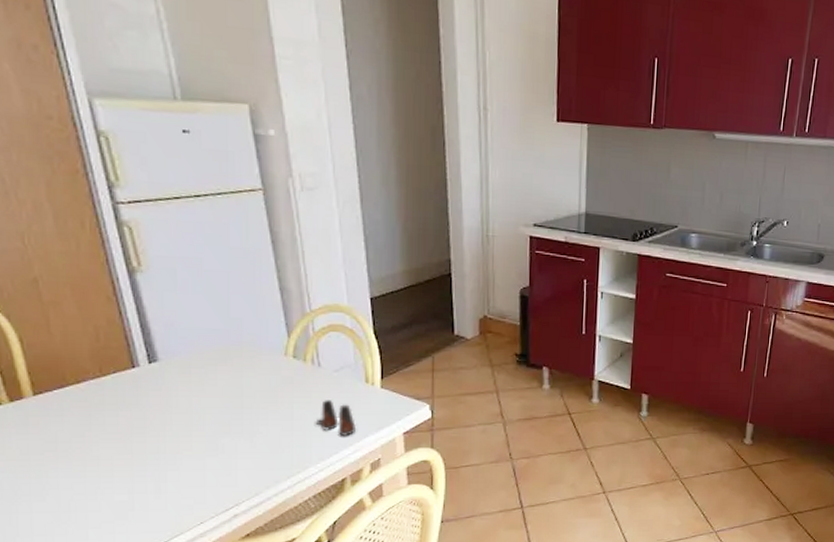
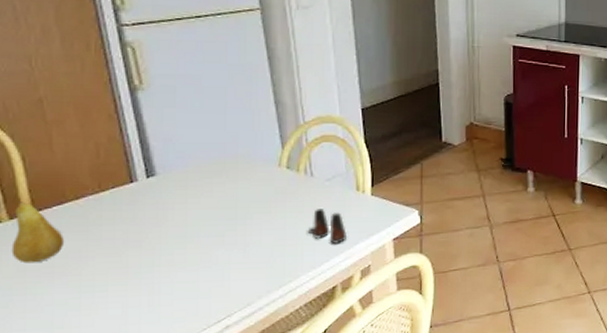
fruit: none [13,384,66,447] -> present [11,202,63,264]

